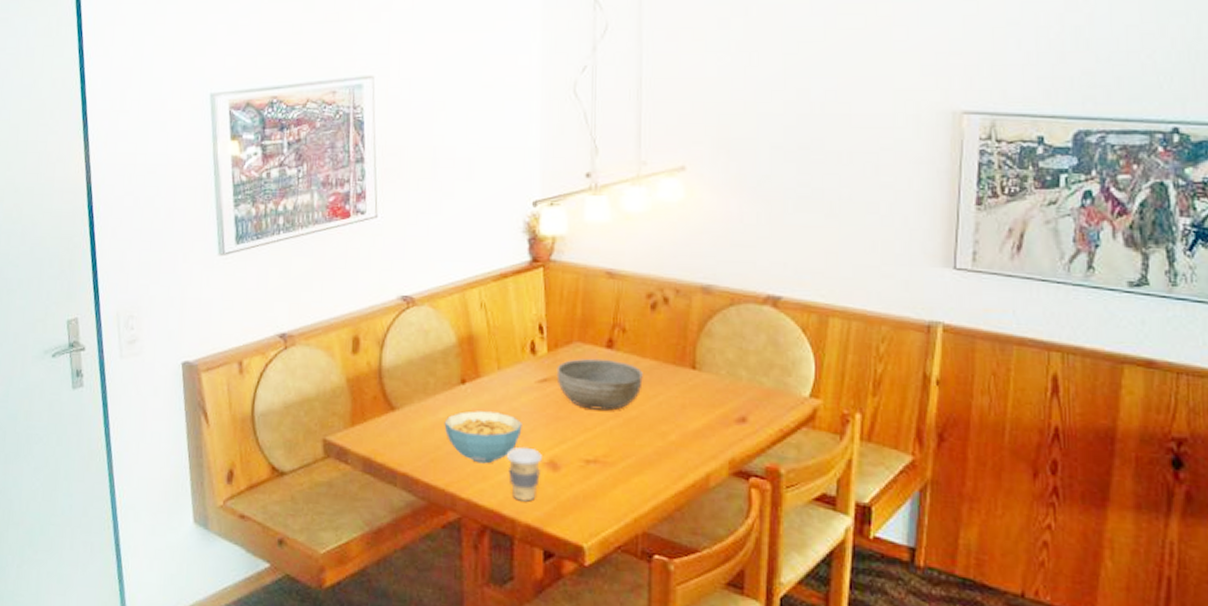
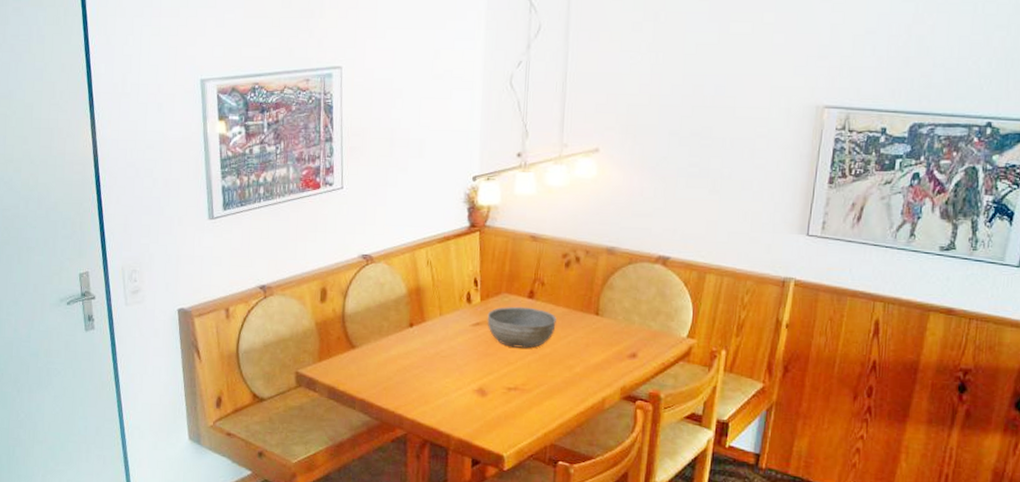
cereal bowl: present [444,411,522,464] -> none [395,349,458,391]
coffee cup: present [506,446,542,502] -> none [444,377,473,421]

